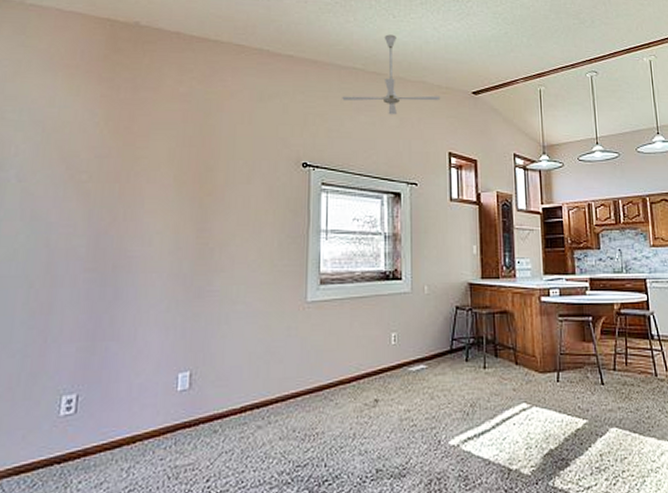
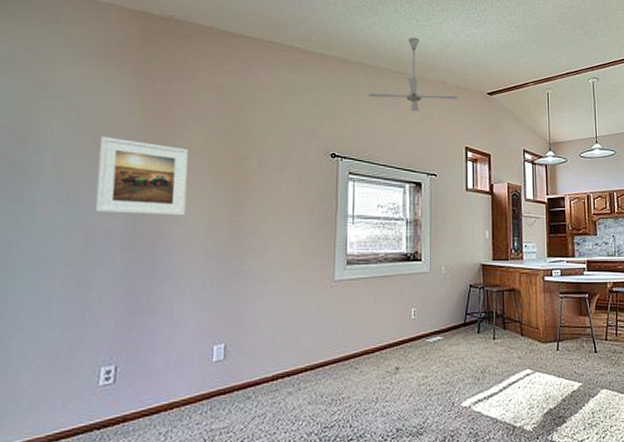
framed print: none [57,150,154,233] -> present [94,136,189,216]

